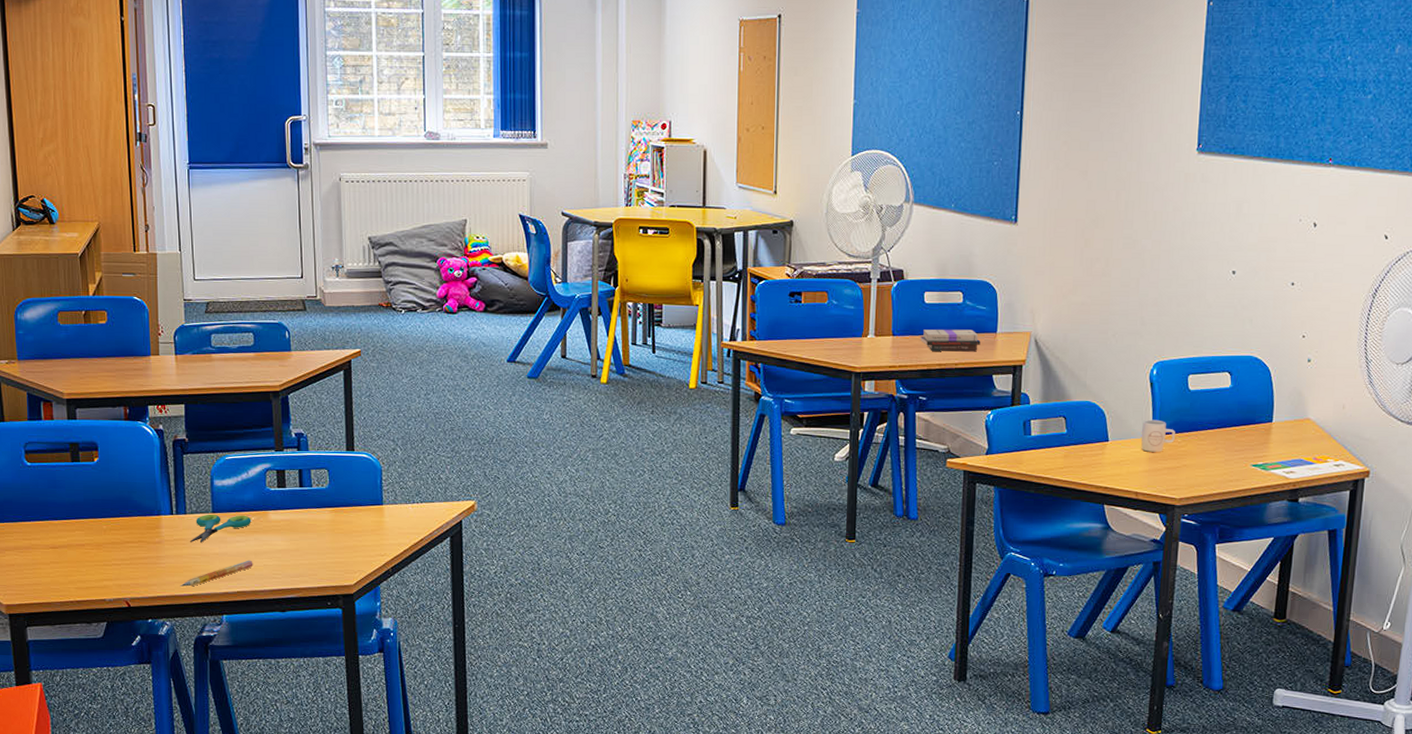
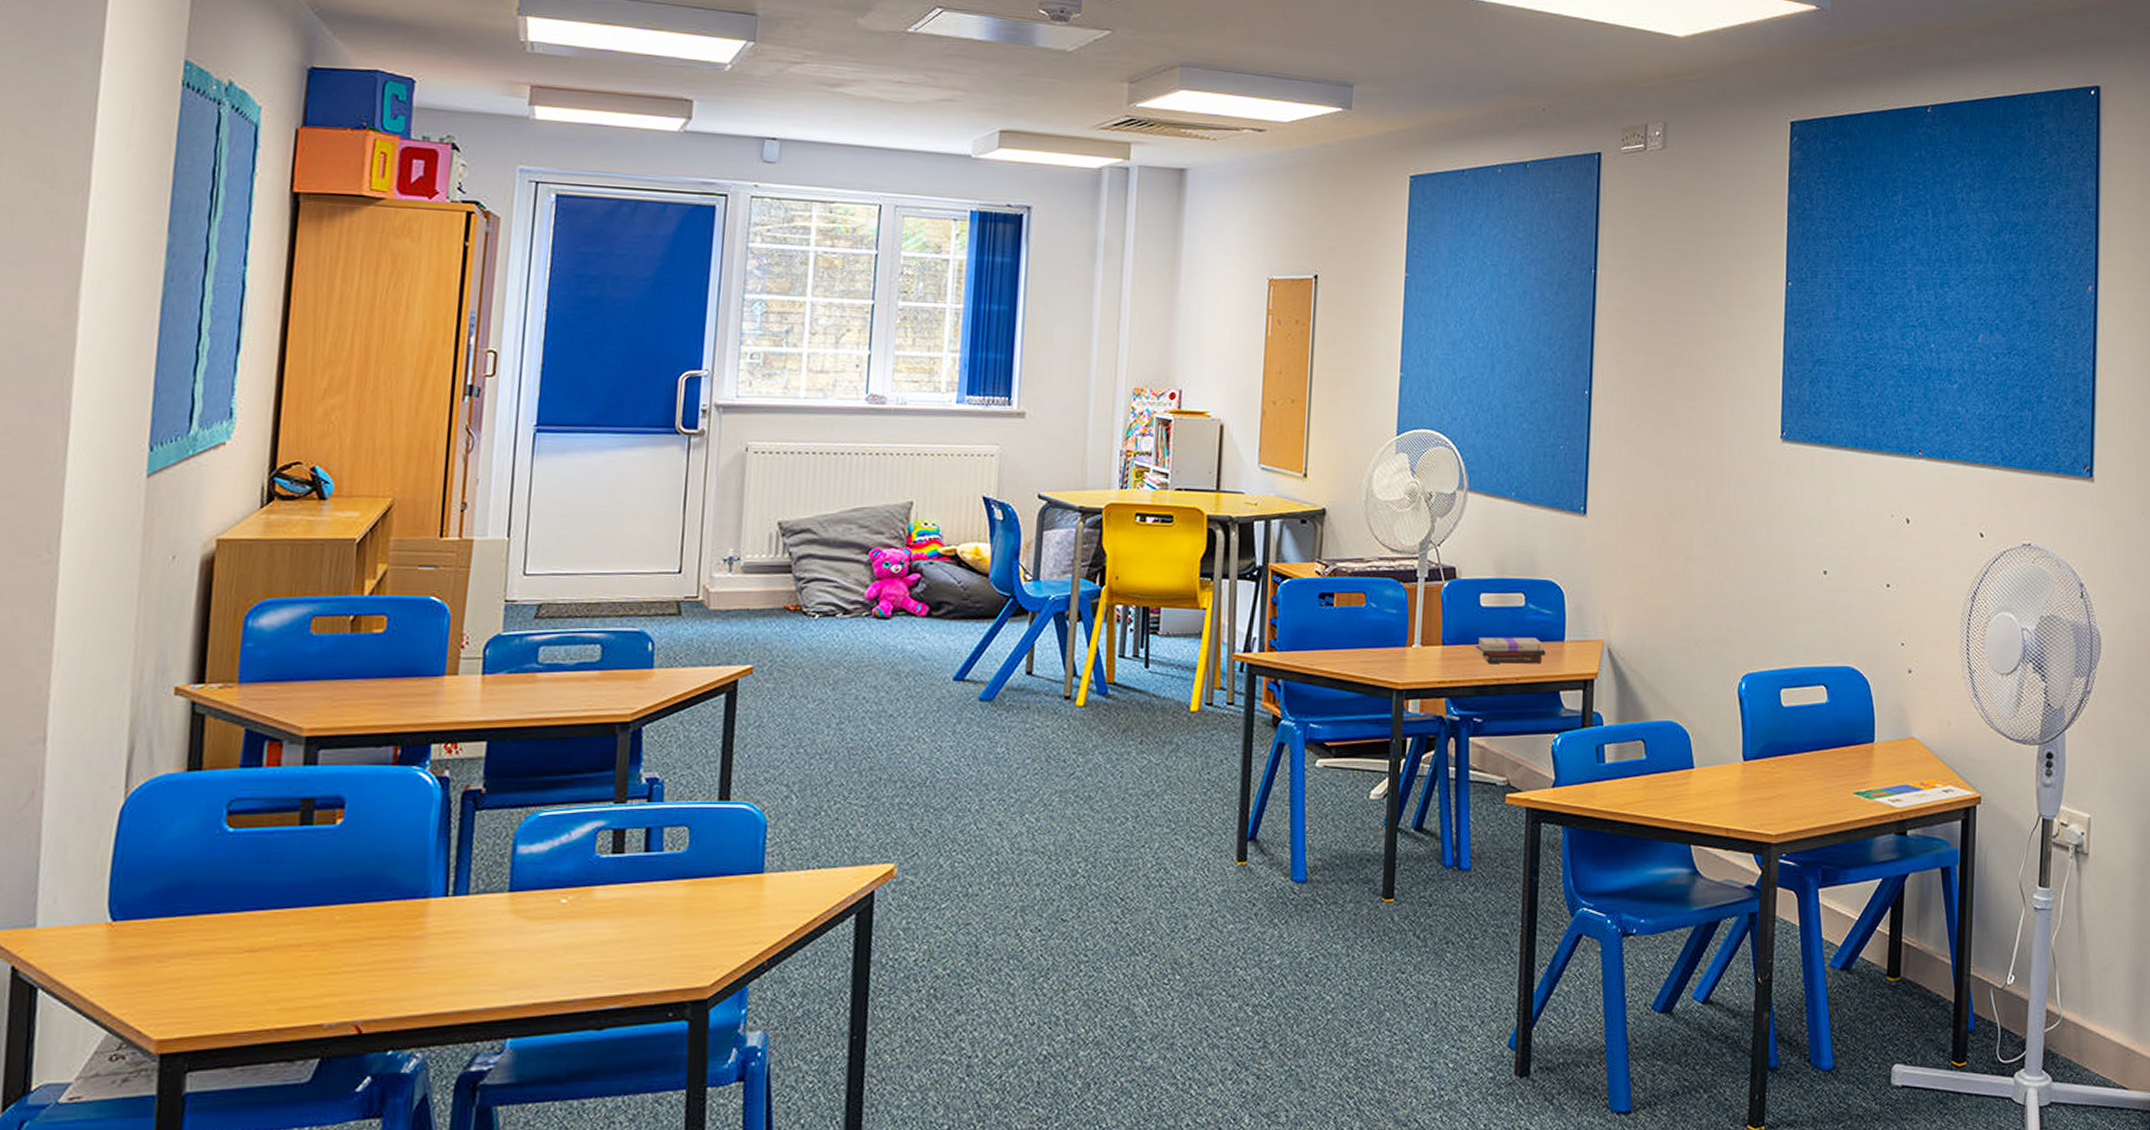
pencil: present [179,560,253,587] -> none [443,957,563,1000]
scissors: present [189,514,252,543] -> none [468,893,568,935]
mug: present [1140,419,1175,452] -> none [1730,741,1768,780]

